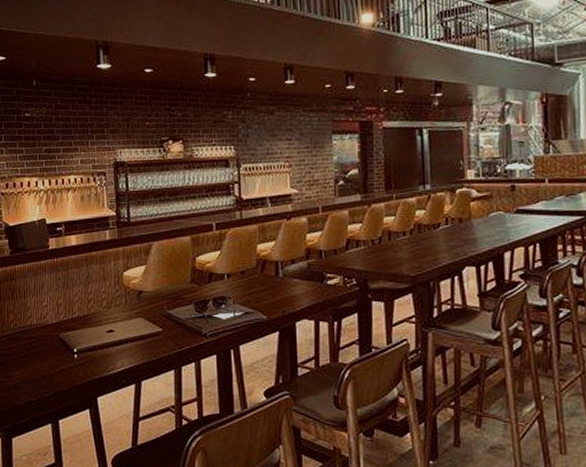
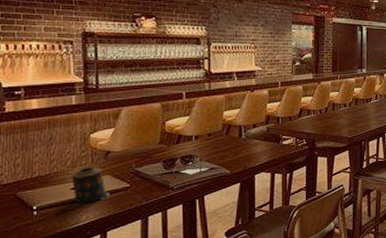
candle: none [106,307,144,348] -> present [70,166,110,204]

